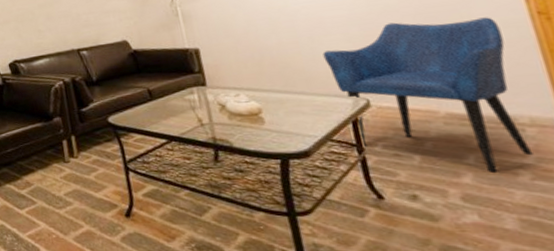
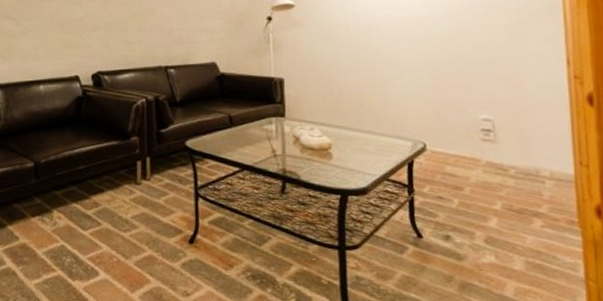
armchair: present [322,17,534,172] -> none [394,72,547,219]

